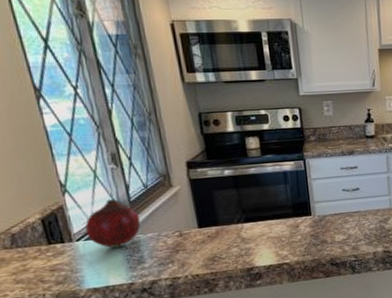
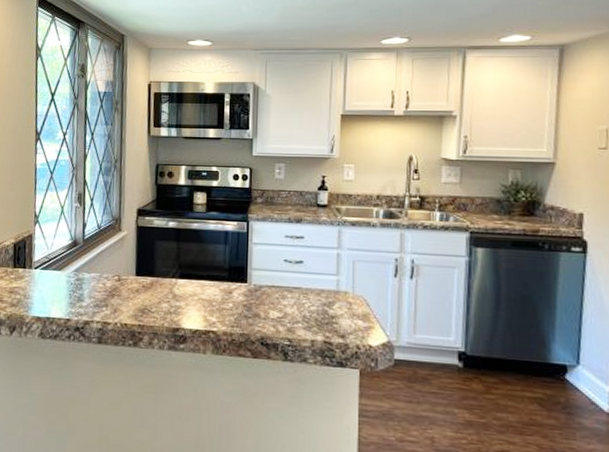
fruit: present [85,198,141,249] -> none [43,234,89,282]

